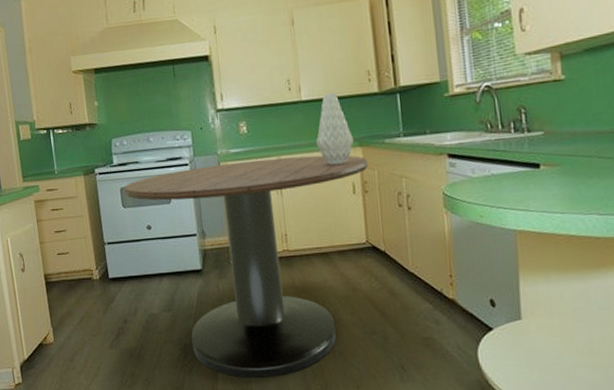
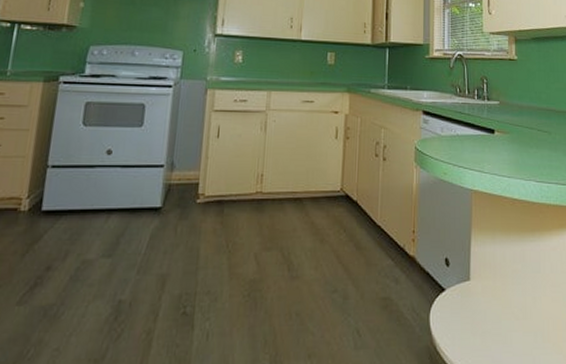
dining table: present [124,155,369,378] -> none [89,91,353,346]
vase: present [316,92,355,165] -> none [307,37,344,107]

